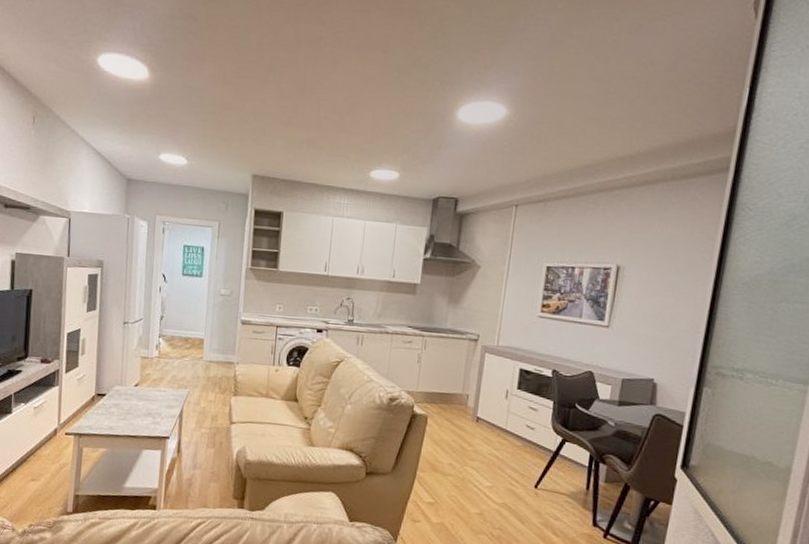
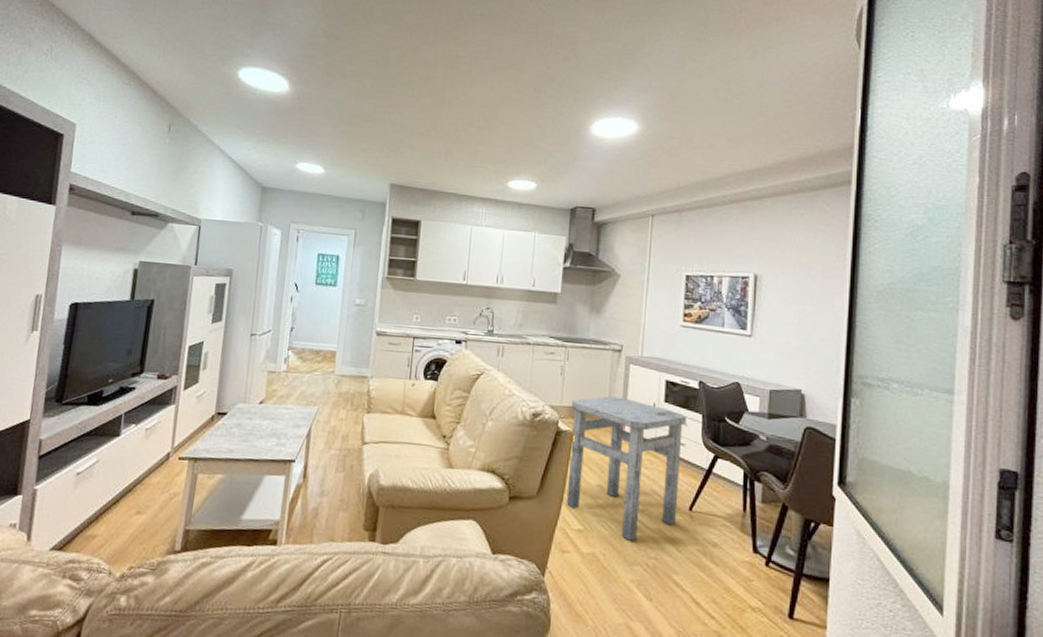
side table: none [418,383,539,514] -> present [566,396,687,542]

